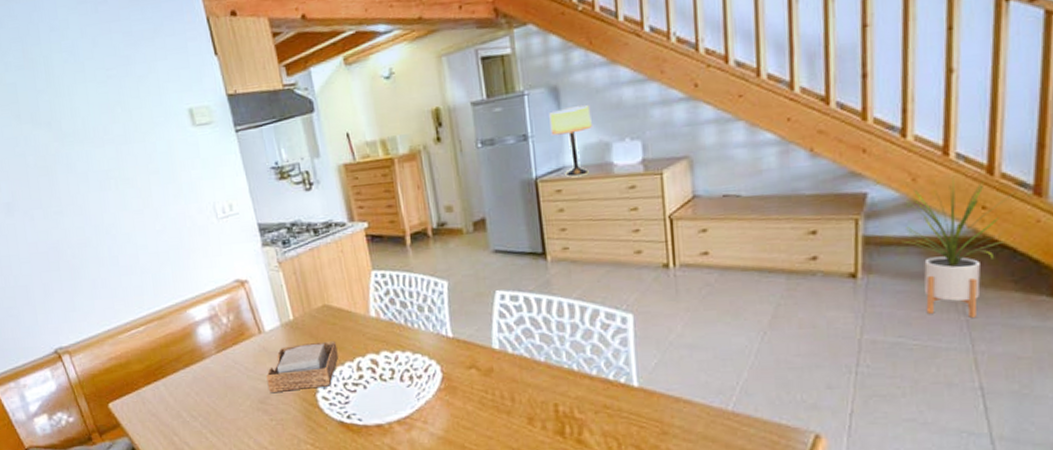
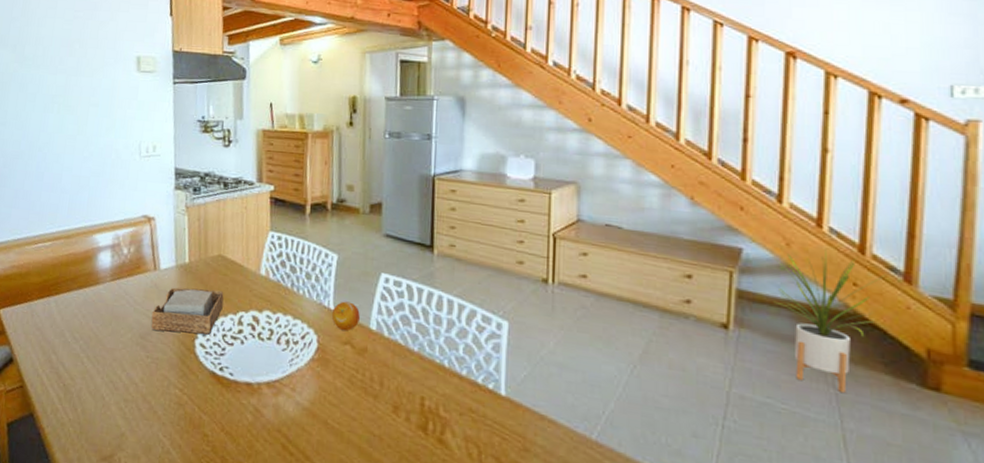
fruit: none [451,326,481,356] -> present [331,301,360,331]
table lamp: present [549,105,592,177] -> none [453,118,492,181]

